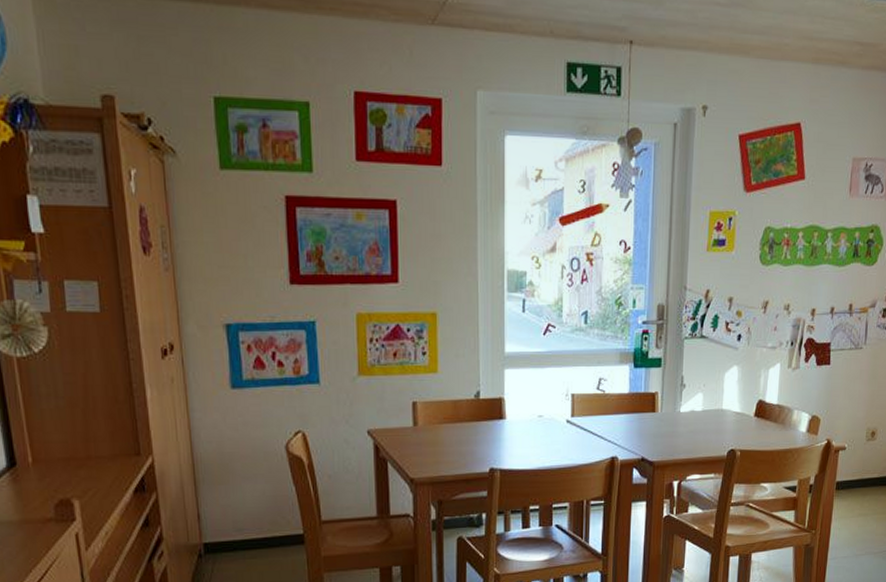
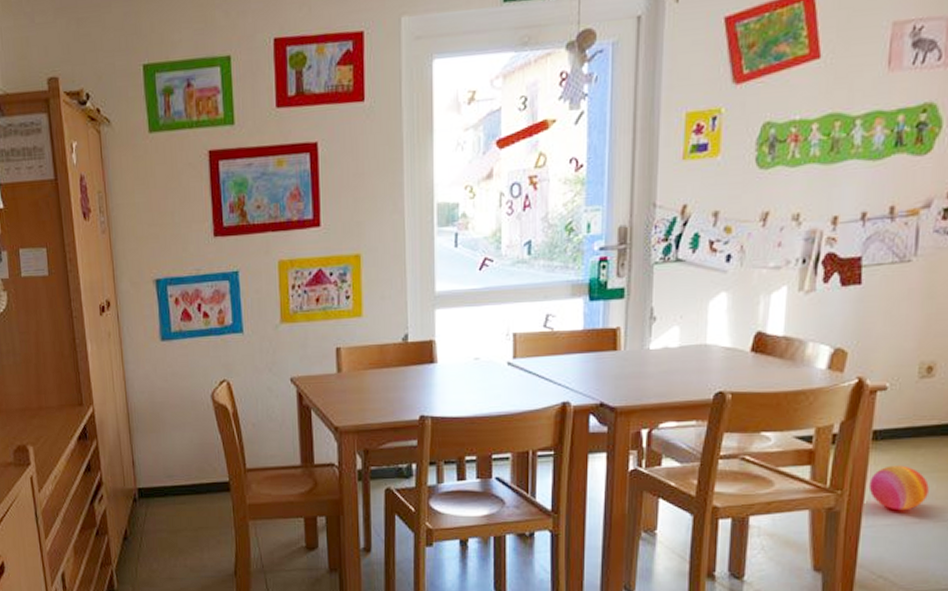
ball: none [833,509,872,545] -> present [868,465,929,511]

